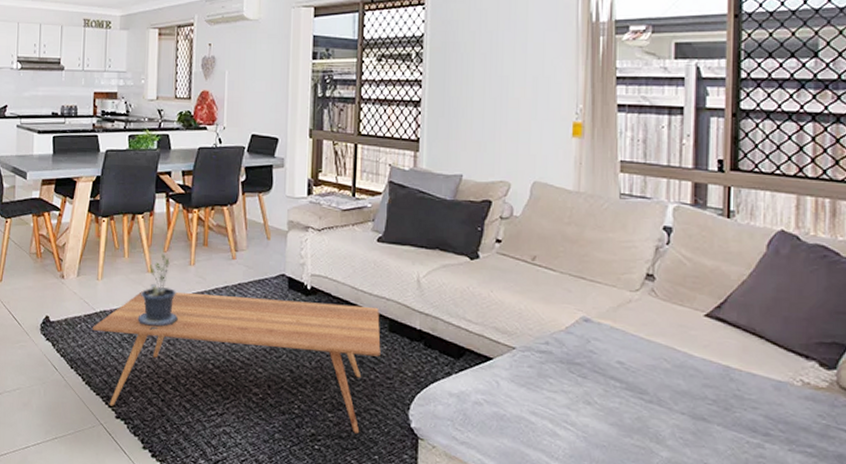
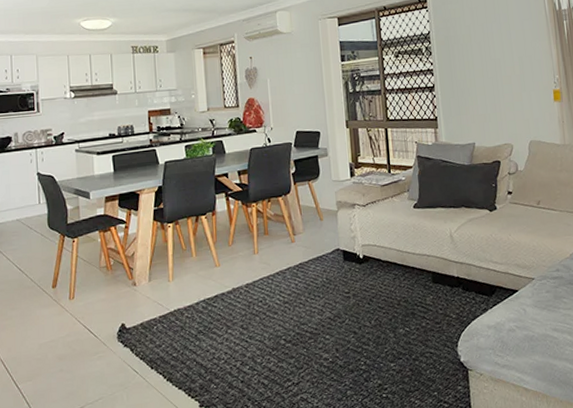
coffee table: present [92,290,381,434] -> none [168,264,428,397]
potted plant: present [137,253,179,330] -> none [211,247,249,319]

